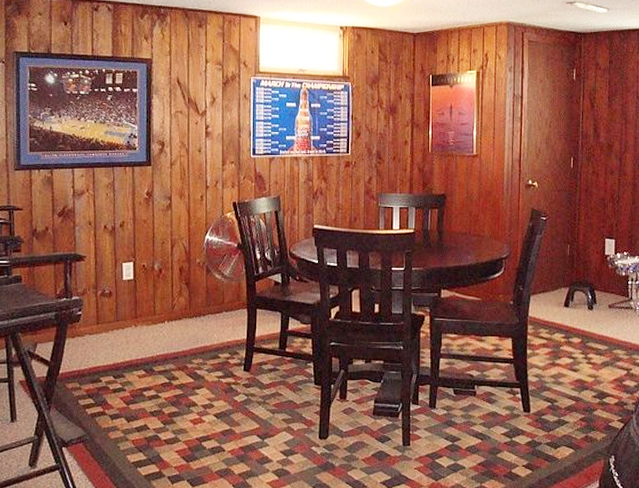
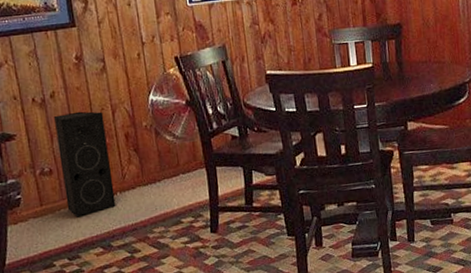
speaker: none [119,242,163,339] -> present [53,111,116,218]

